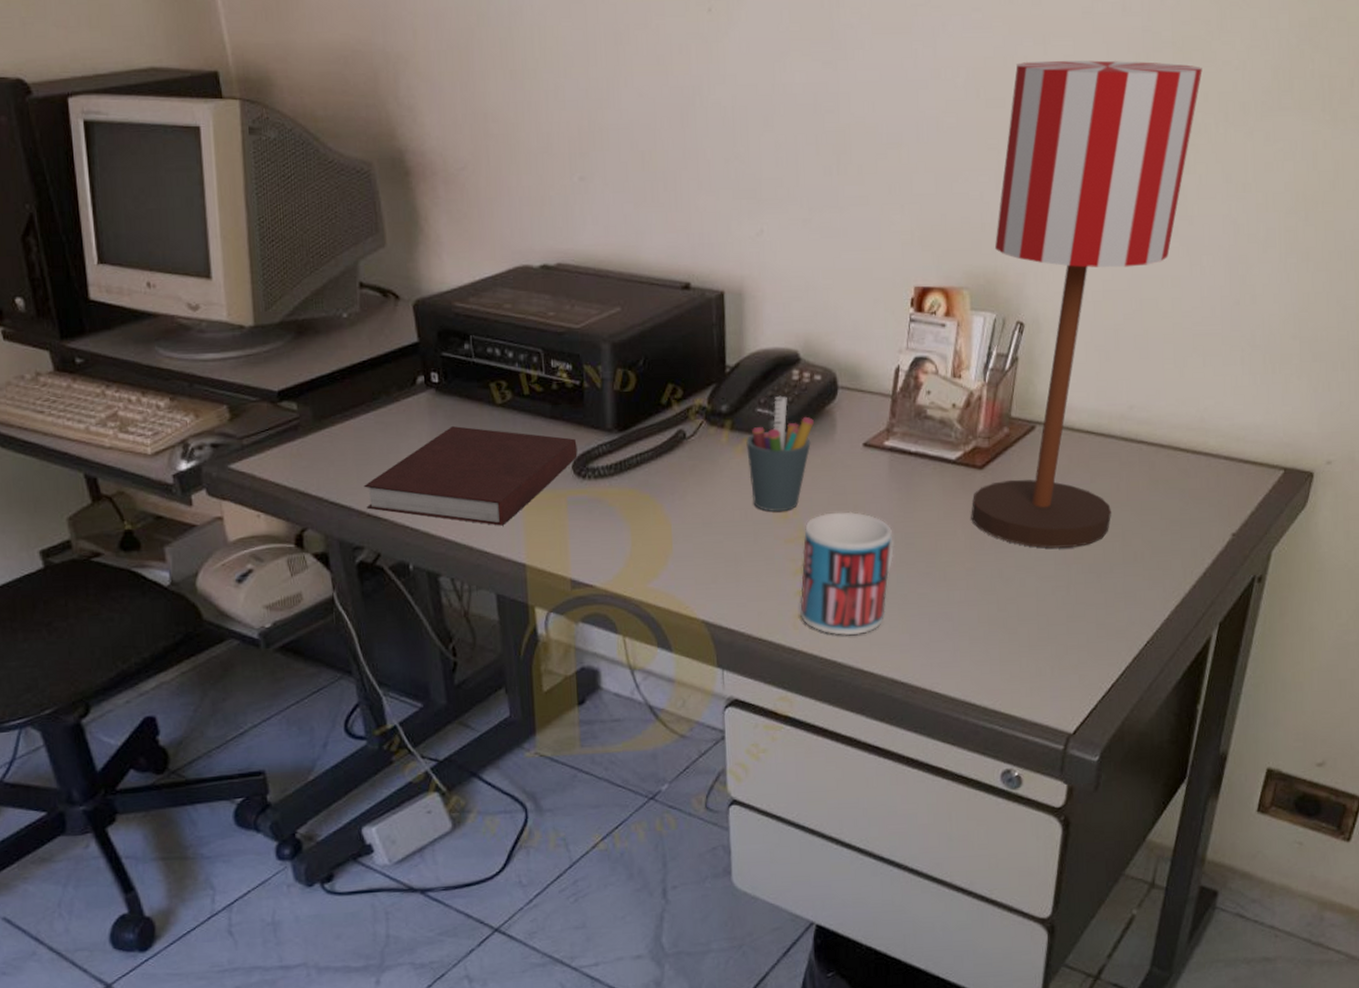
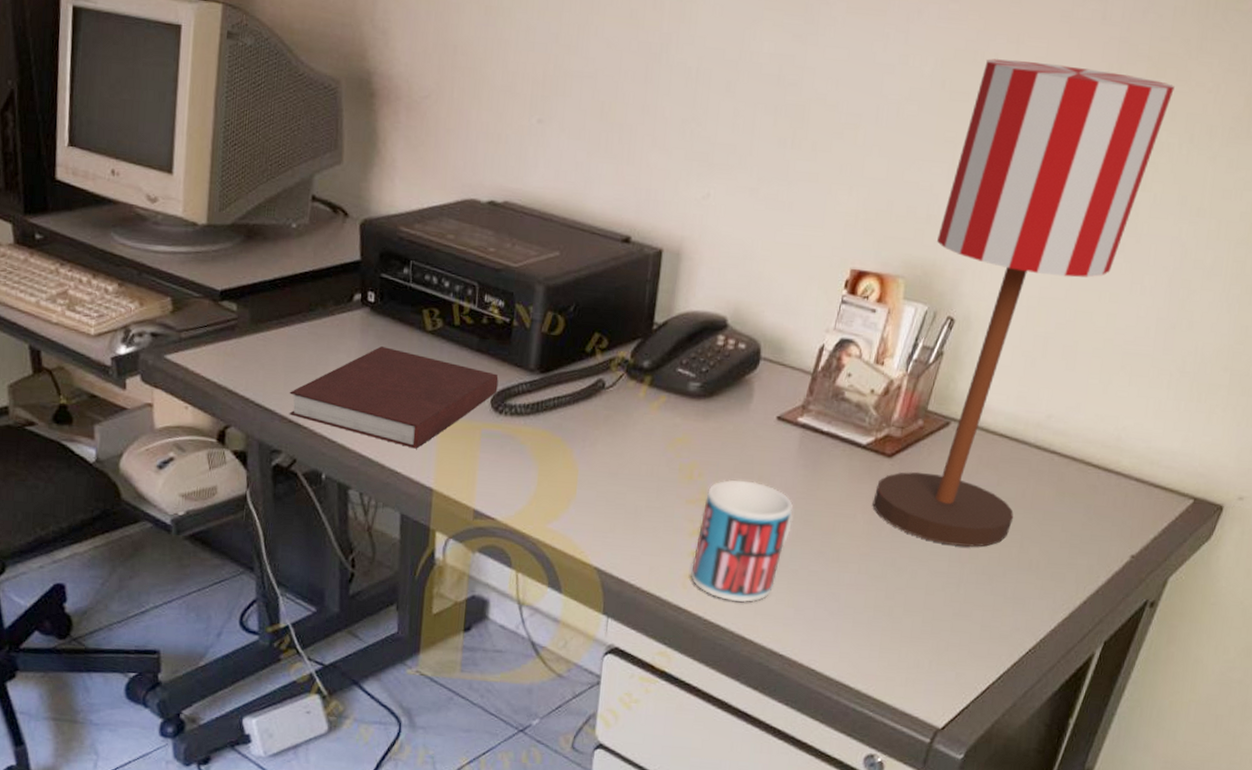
pen holder: present [746,396,814,512] -> none [661,359,732,473]

